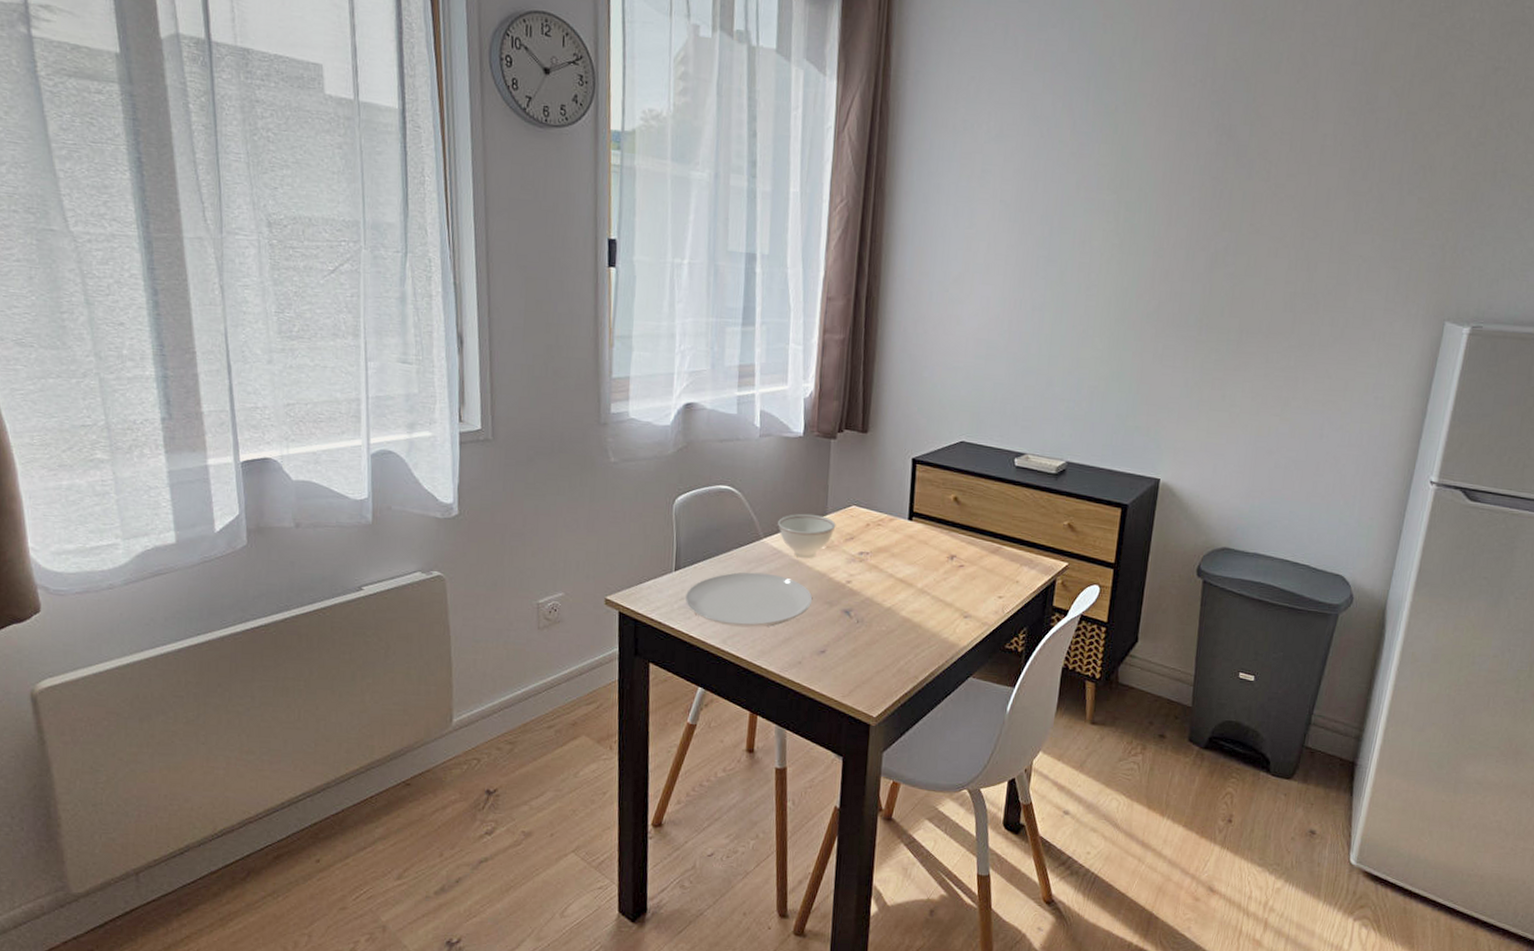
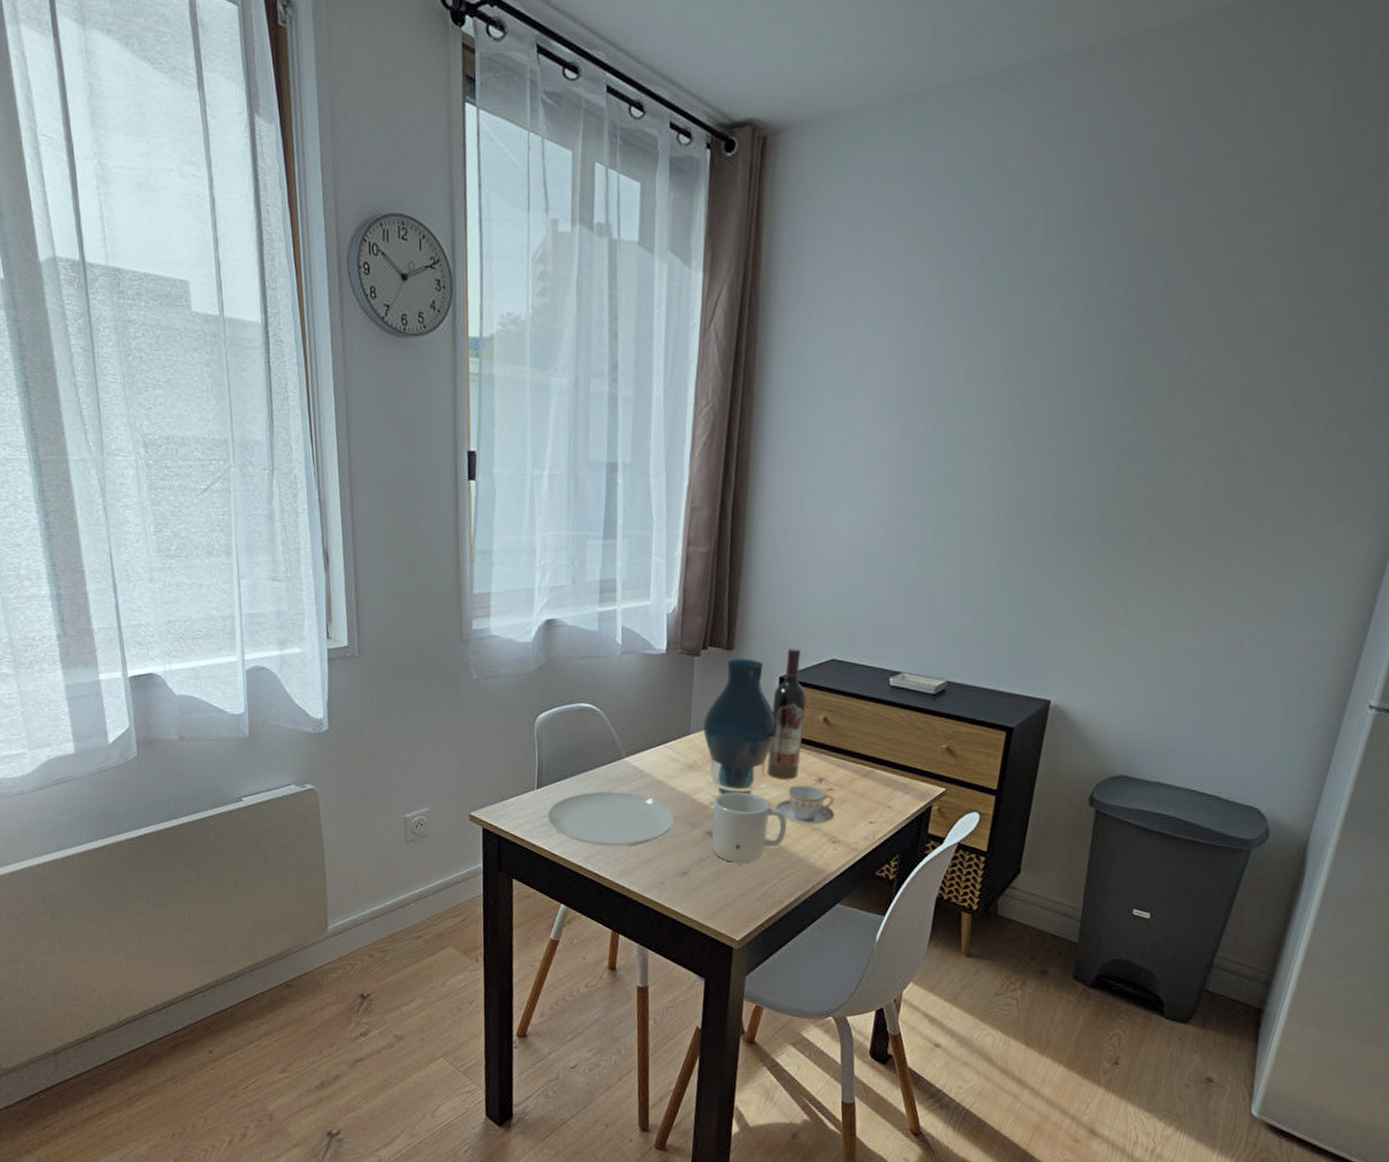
bowl: present [778,513,836,559] -> none [640,733,700,780]
vase: none [839,441,911,574] -> present [703,658,778,795]
mug: none [848,570,921,641] -> present [711,792,787,864]
wine bottle: none [901,430,938,558] -> present [767,648,807,780]
teacup: none [909,562,967,603] -> present [775,785,835,827]

